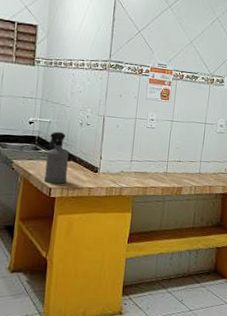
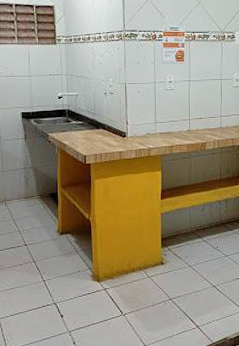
spray bottle: present [44,131,69,184] -> none [78,103,99,151]

